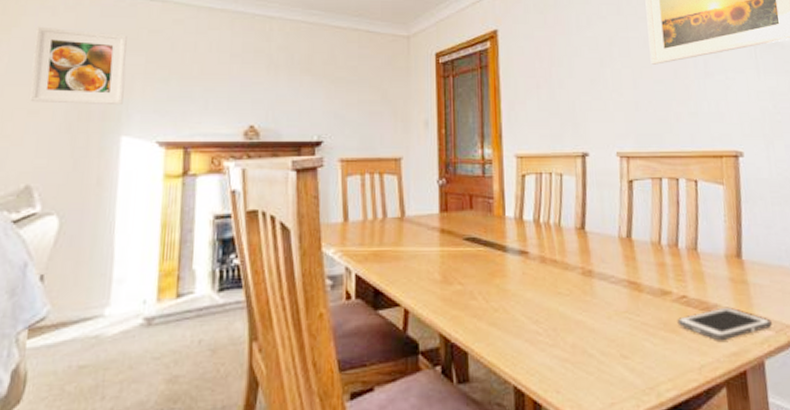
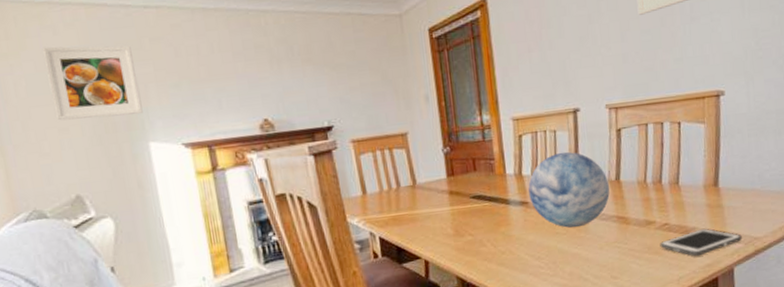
decorative orb: none [529,199,620,288] -> present [528,151,610,228]

